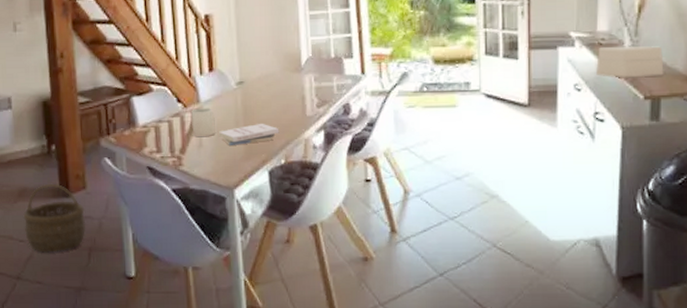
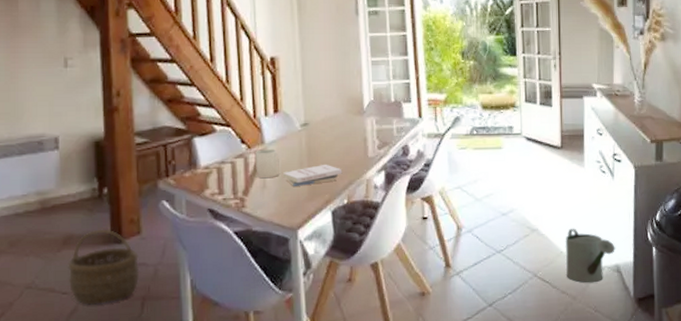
watering can: none [531,195,594,256] -> present [565,228,615,283]
decorative box: present [596,45,664,79] -> none [614,97,665,125]

